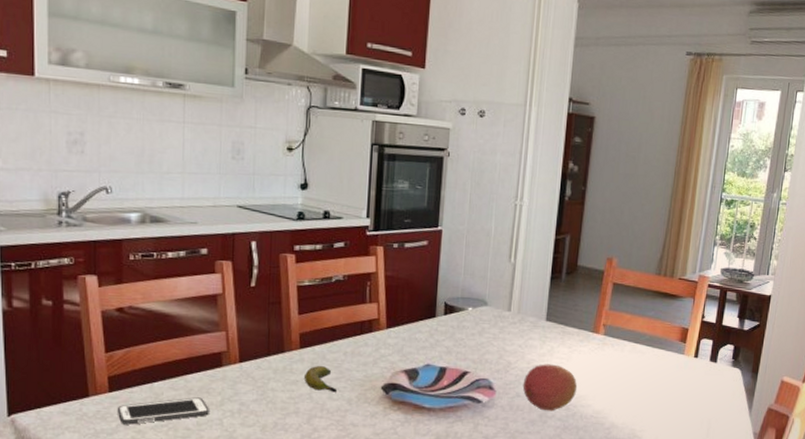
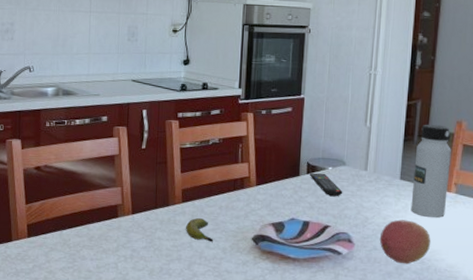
cell phone: present [117,397,209,425] -> none [33,243,107,266]
remote control: none [446,313,484,340] -> present [309,172,343,197]
water bottle: none [556,260,601,361] -> present [411,124,451,218]

